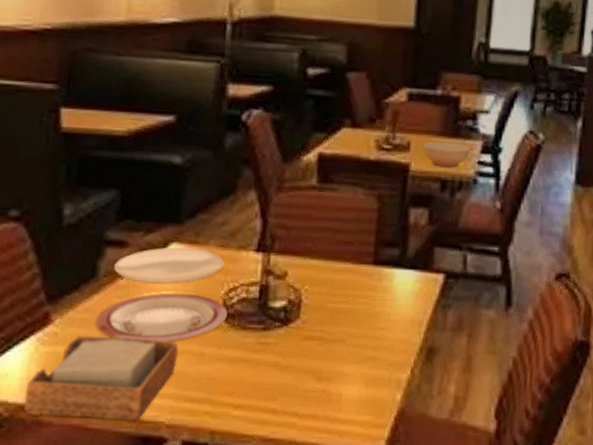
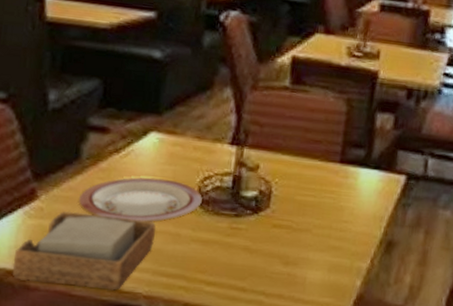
plate: present [114,247,224,284] -> none [96,136,200,170]
bowl: present [423,141,471,167] -> none [392,52,438,77]

